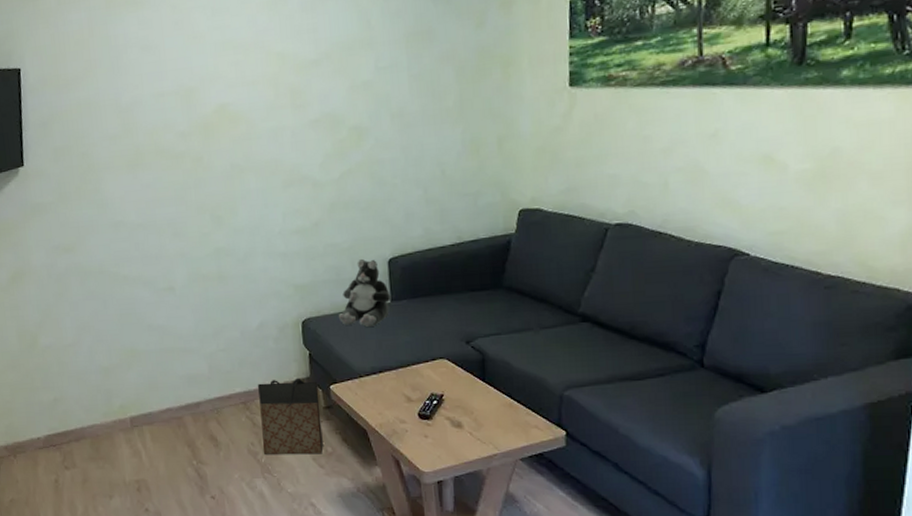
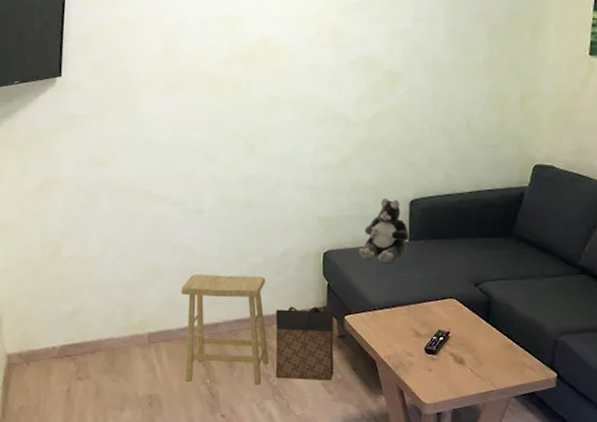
stool: none [159,351,255,464] -> present [181,274,269,384]

